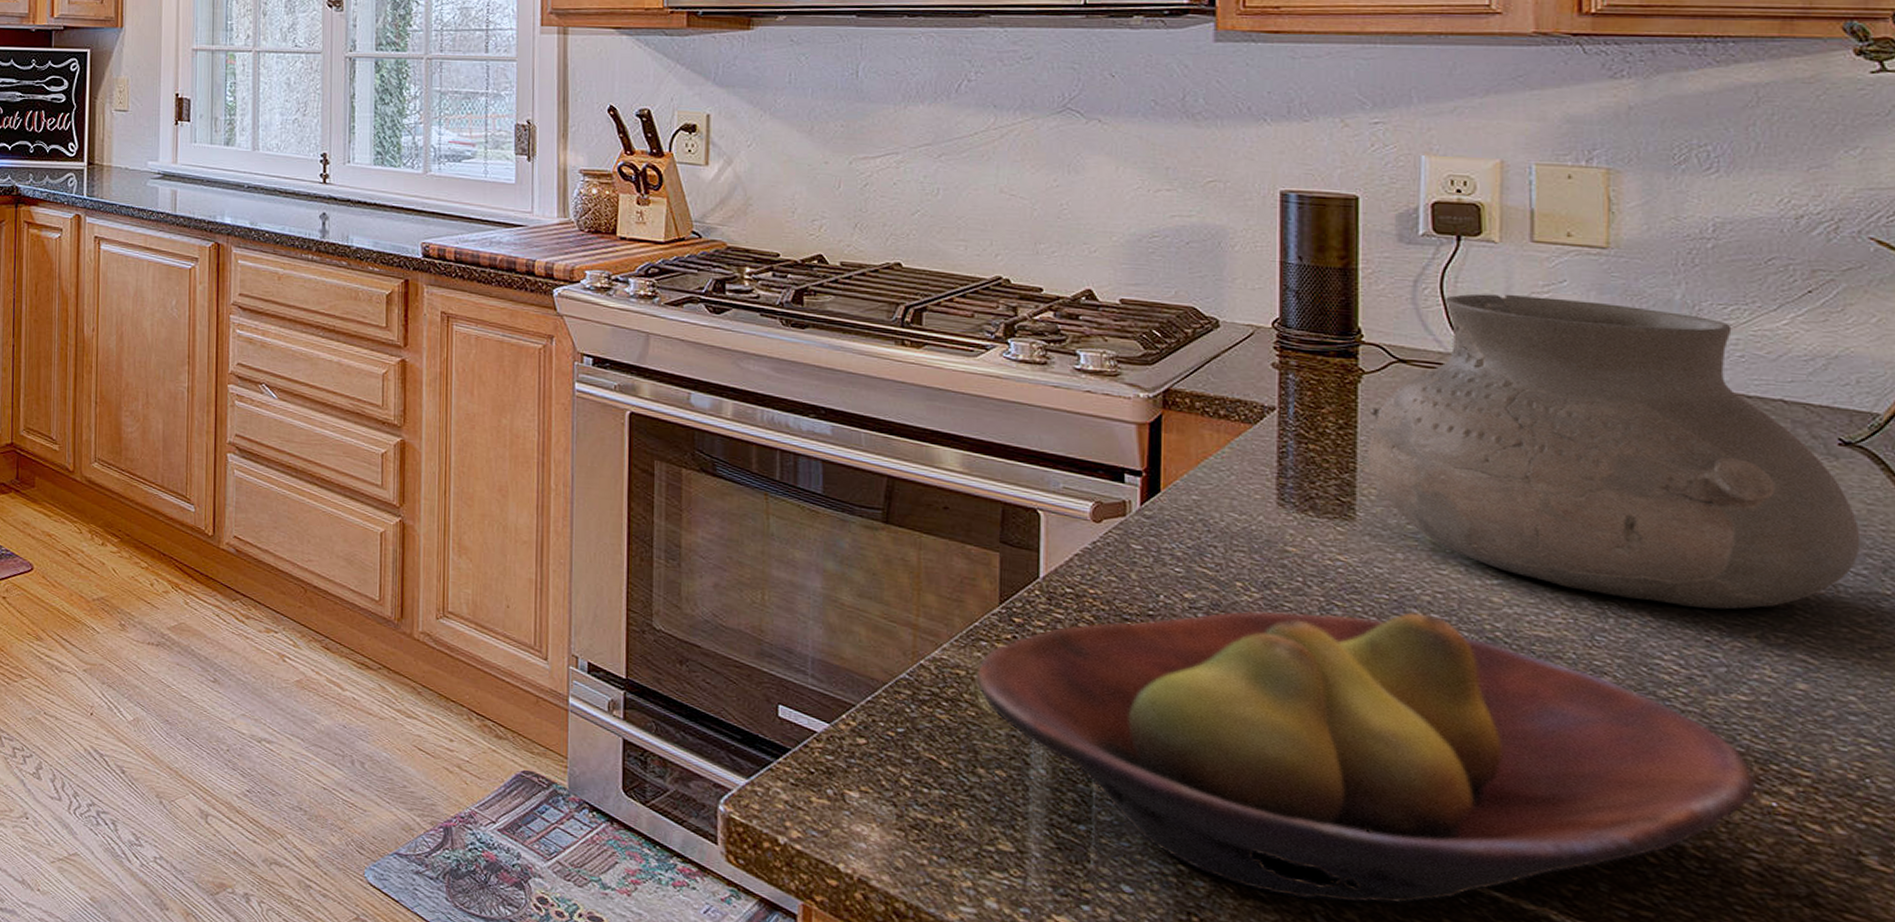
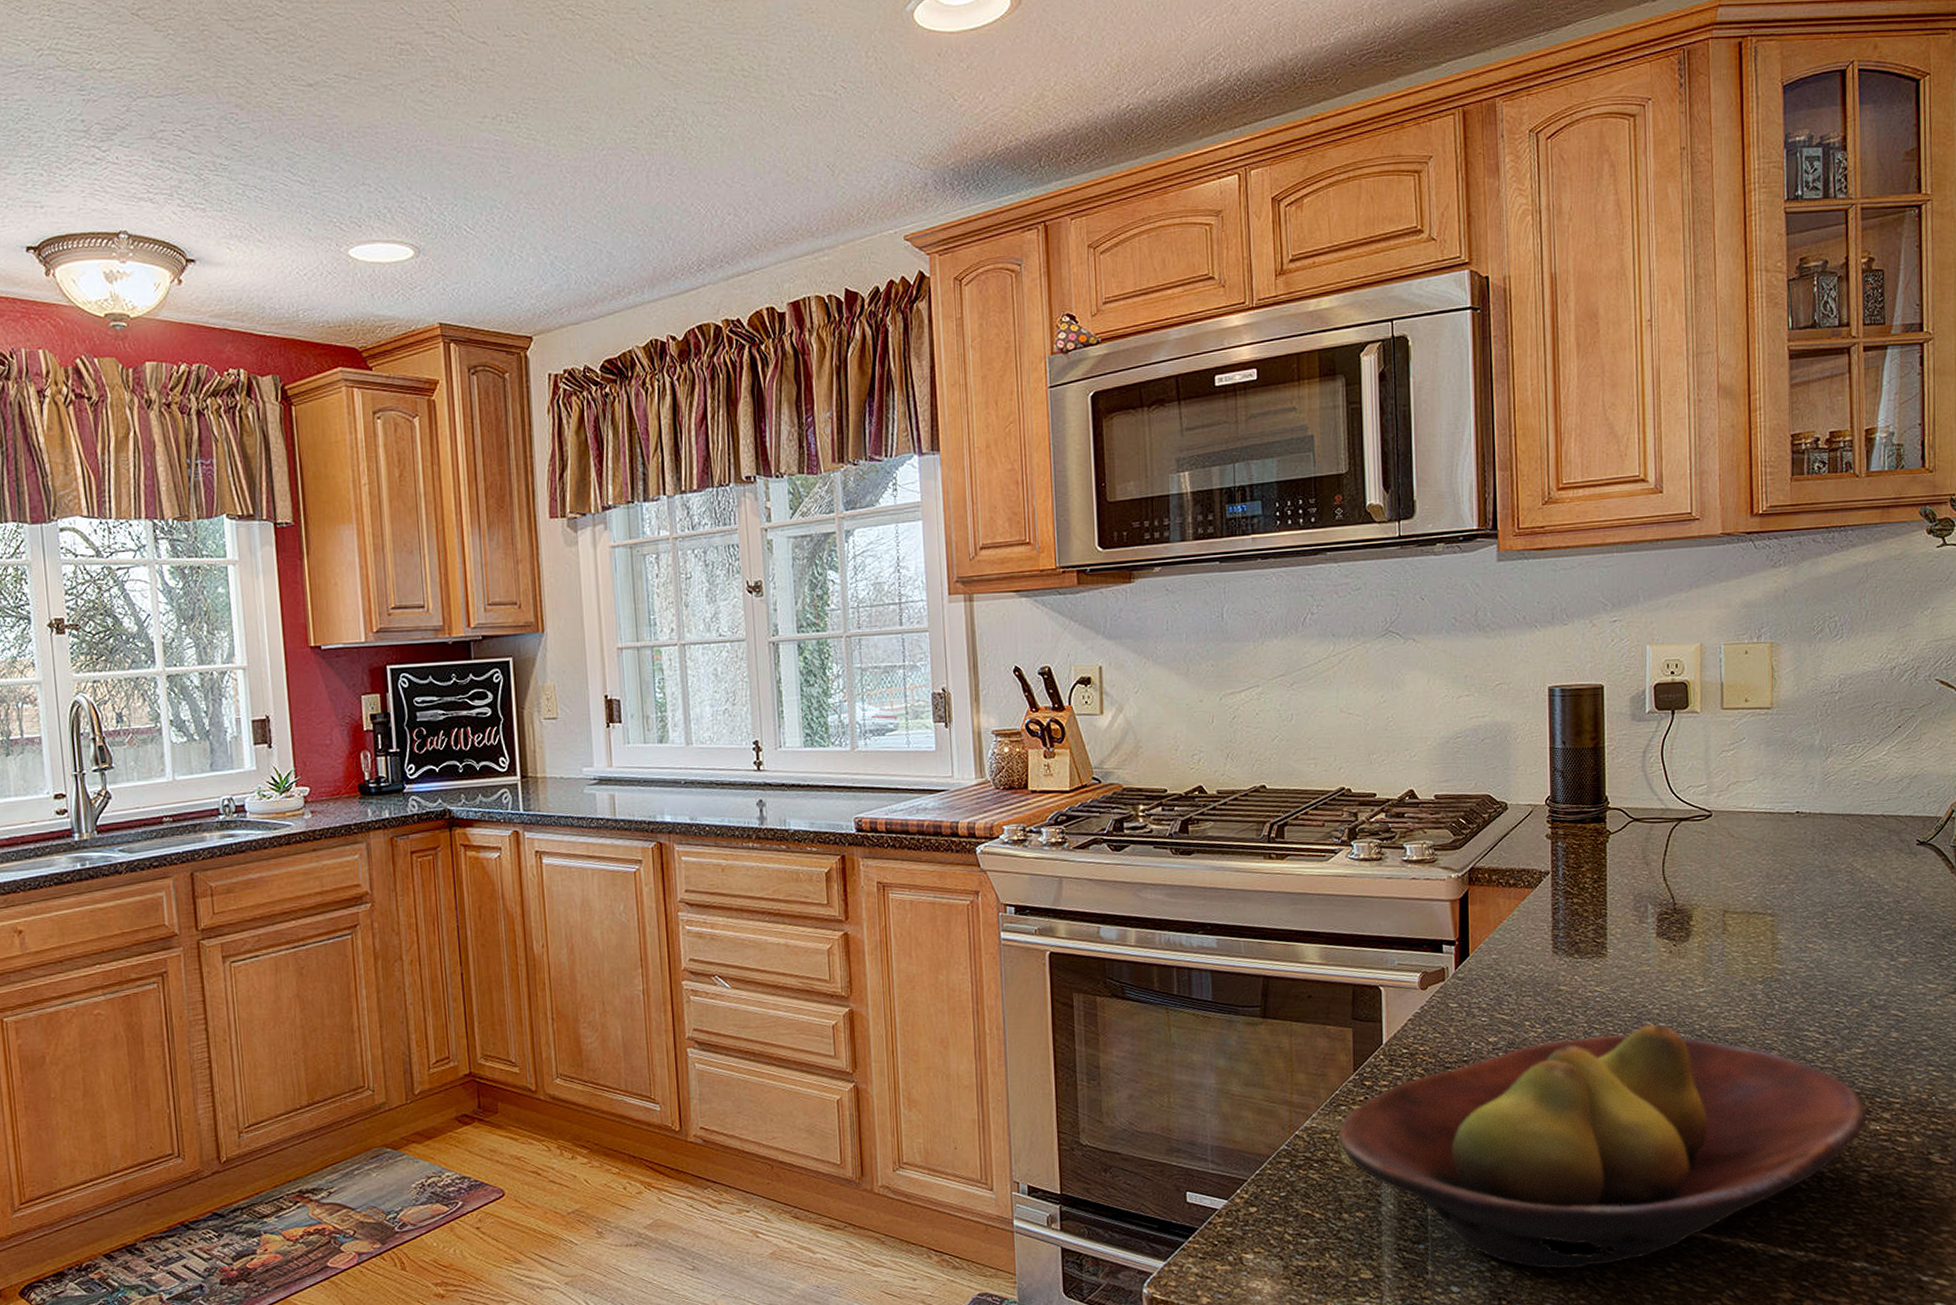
vase: present [1368,293,1861,610] -> none [1614,753,1930,987]

